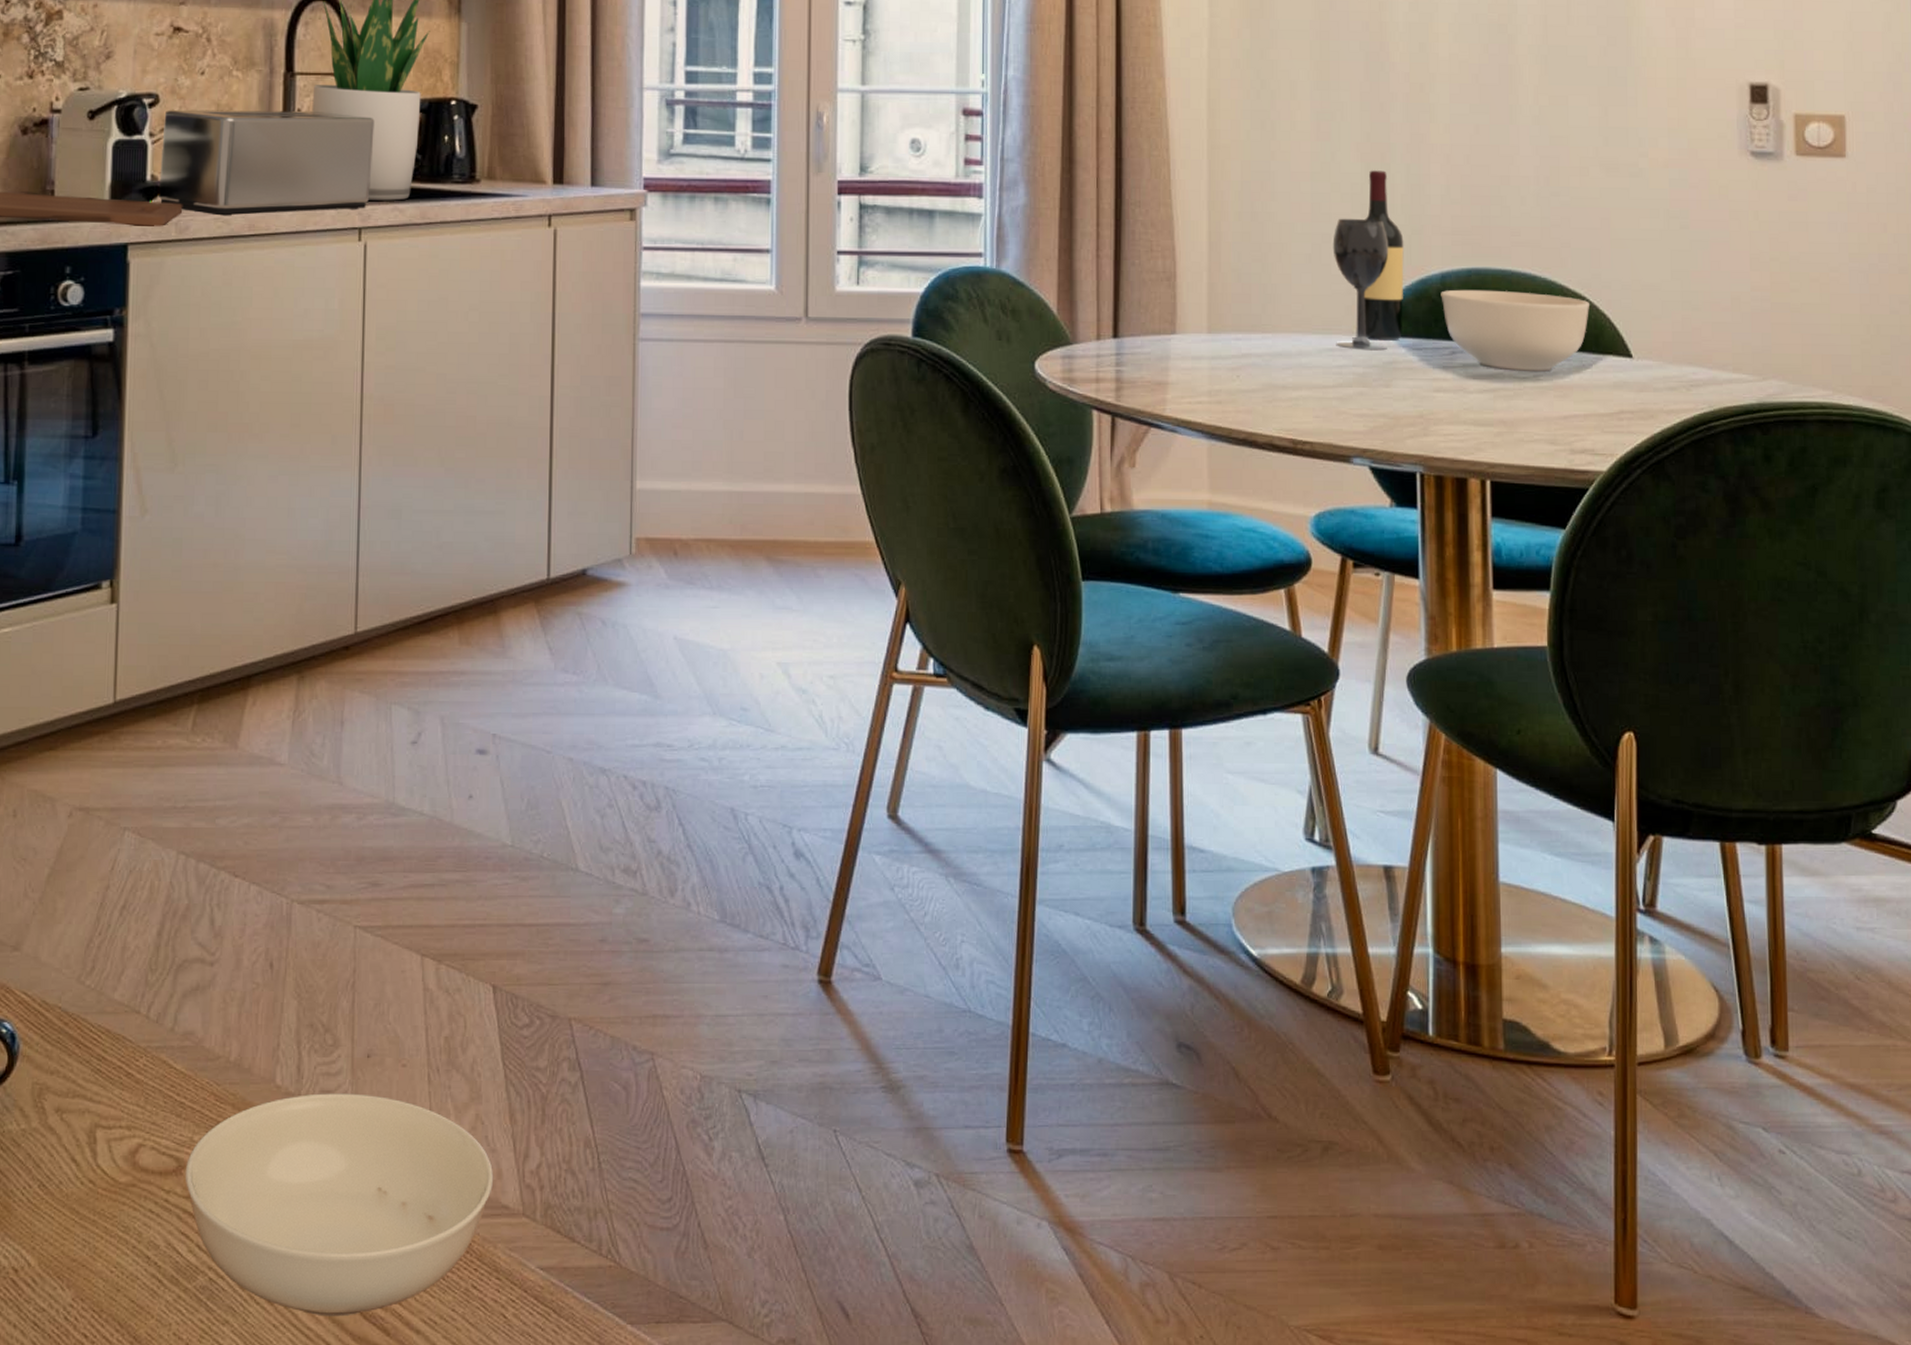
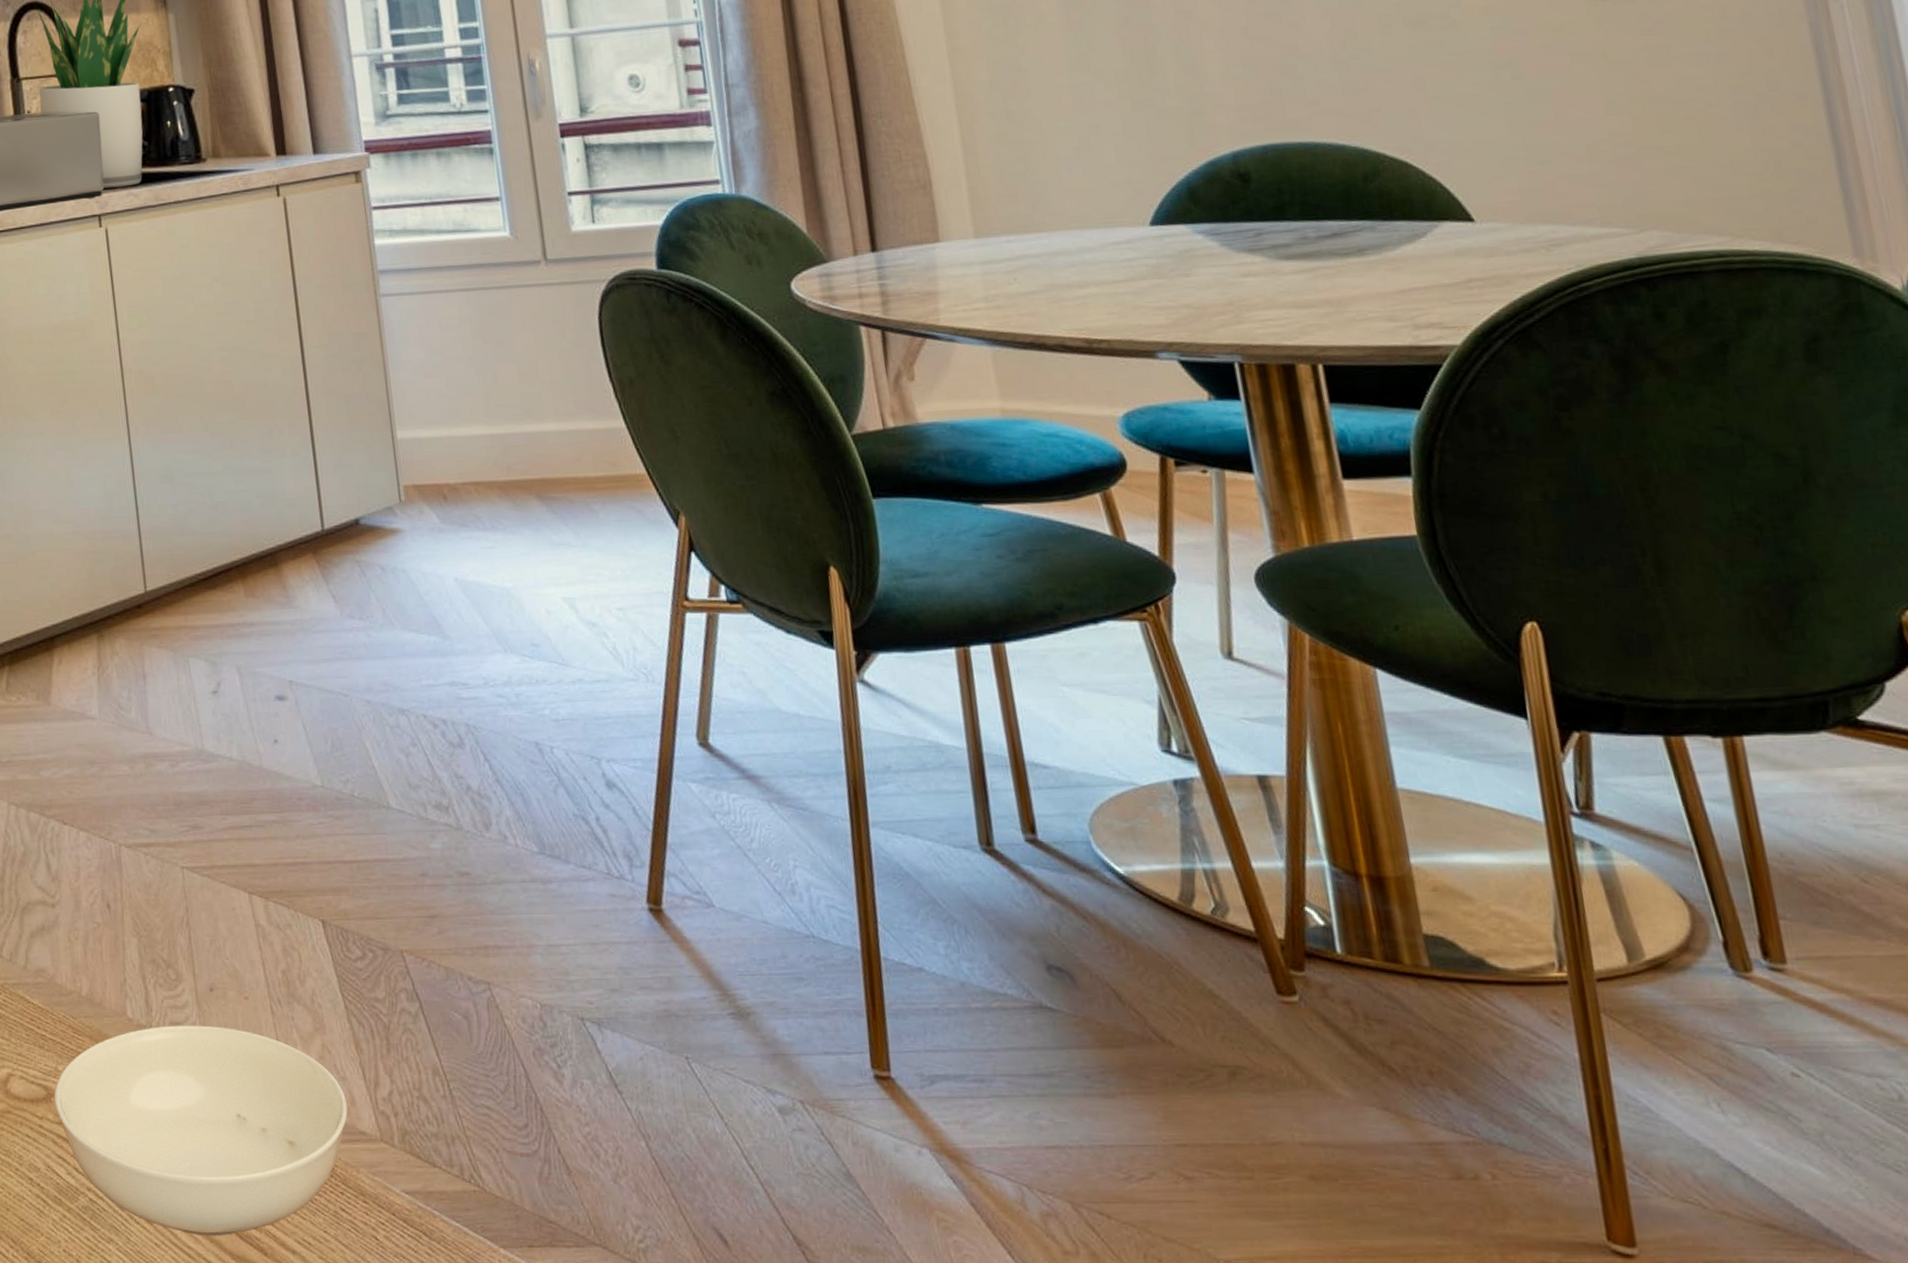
wine glass: present [1332,218,1389,351] -> none [1102,105,1181,241]
wine bottle: present [1364,170,1404,341] -> none [1133,53,1196,228]
bowl: present [1441,289,1590,373] -> none [1234,163,1415,248]

